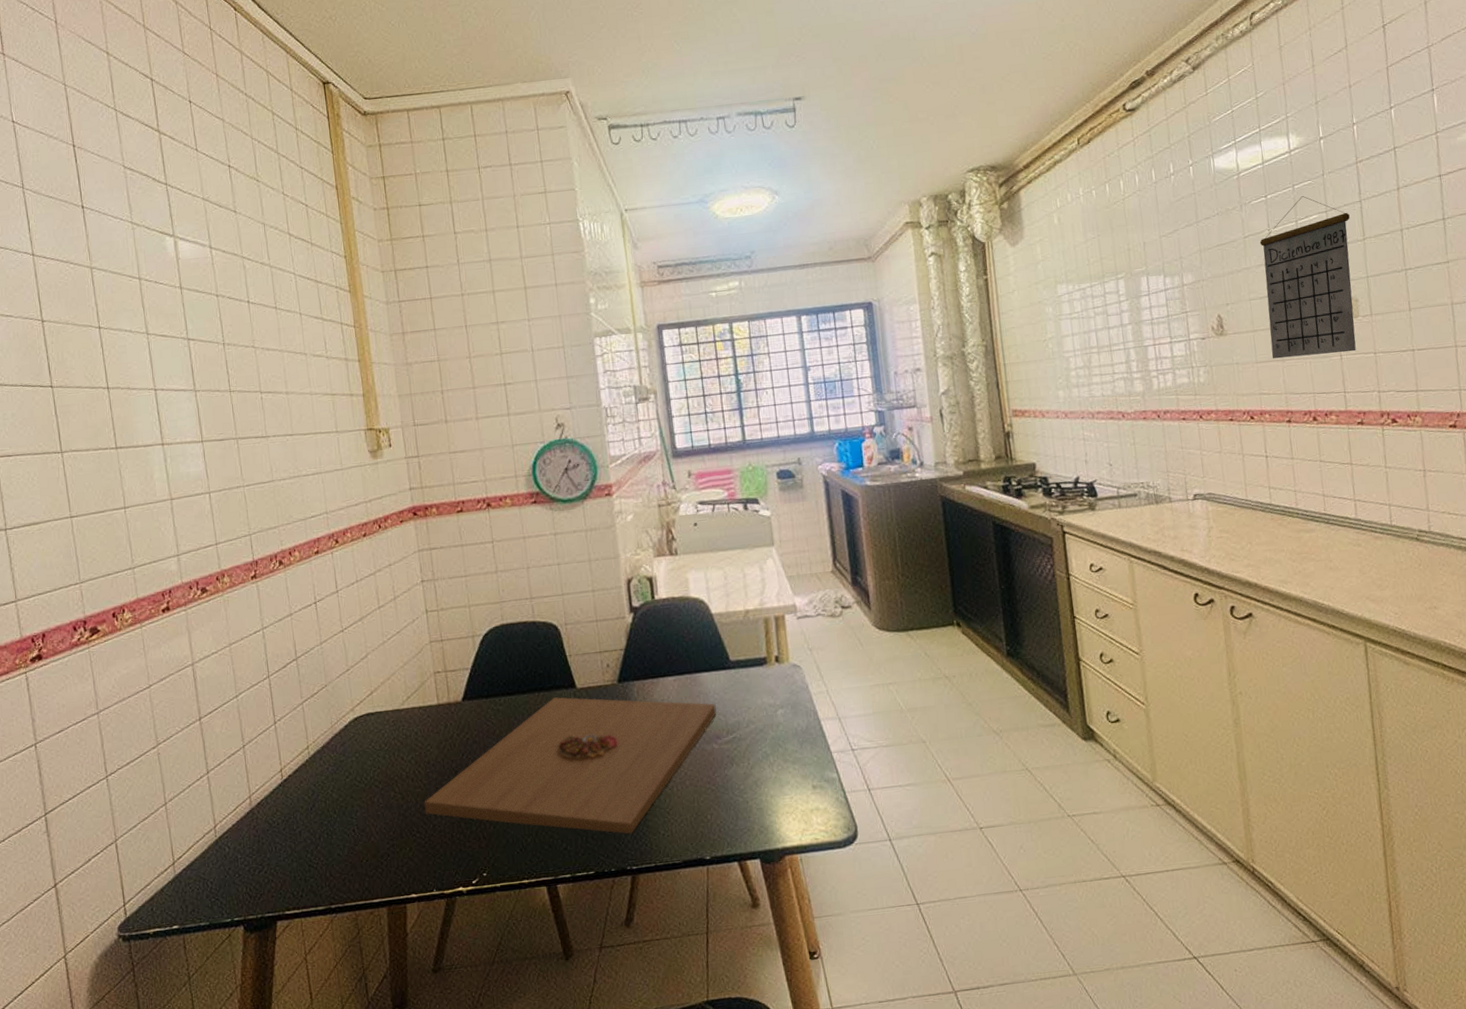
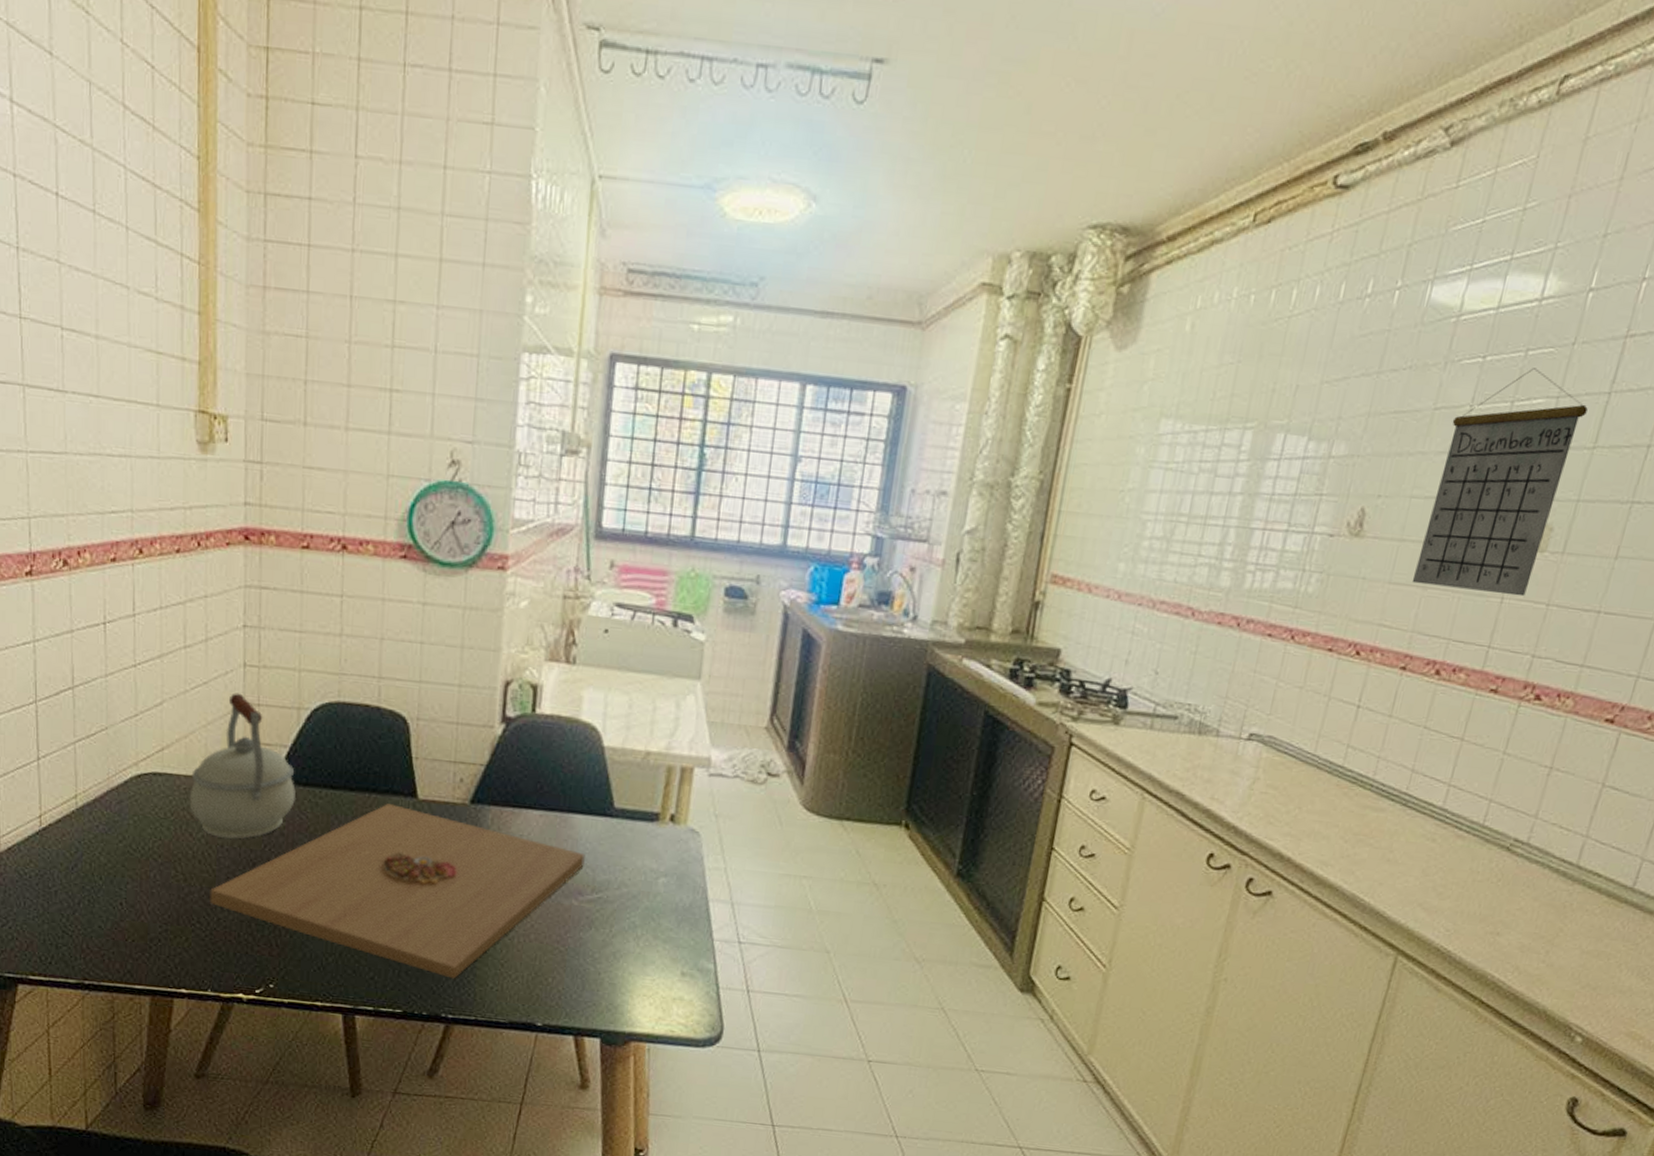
kettle: none [397,634,481,756] -> present [189,693,296,840]

